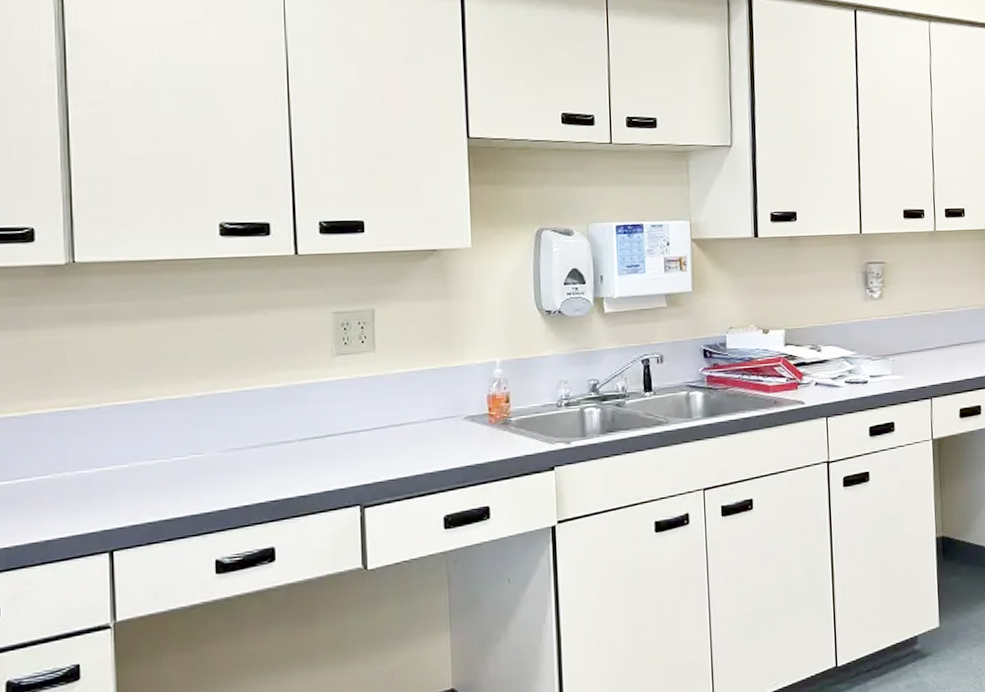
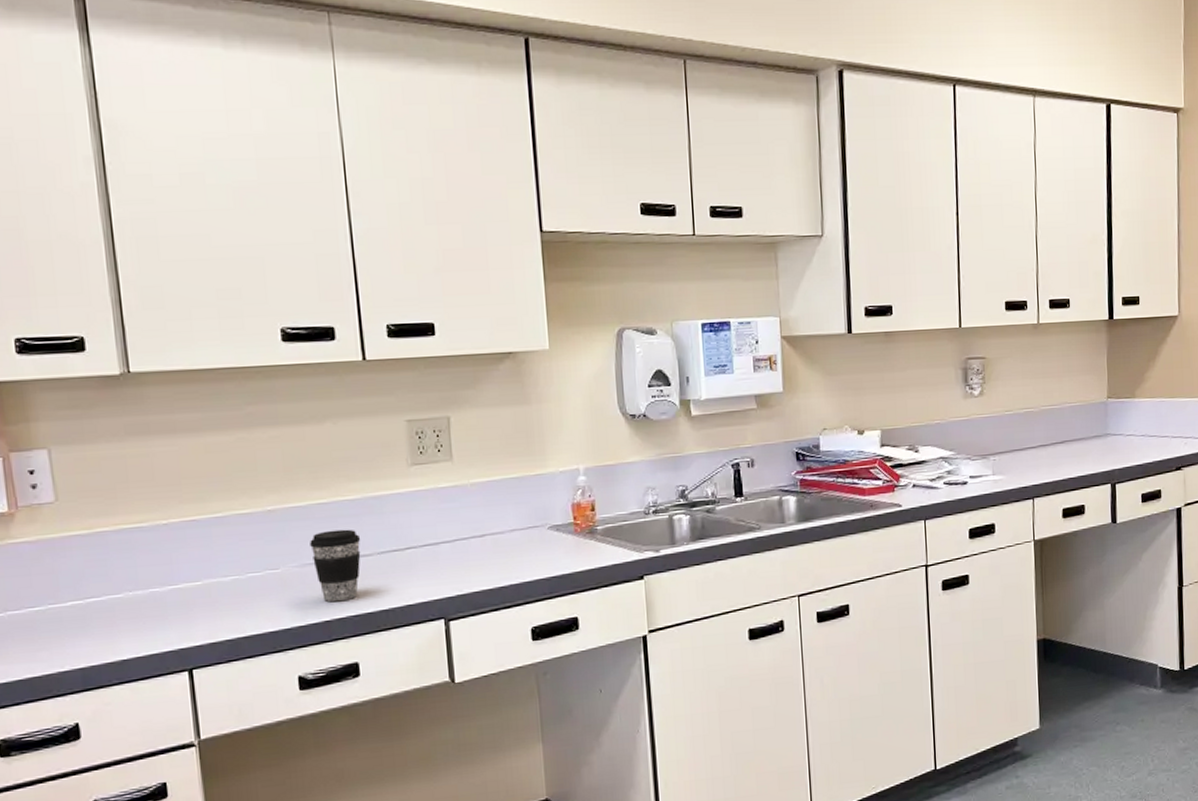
coffee cup: none [235,416,284,487] -> present [310,529,361,602]

